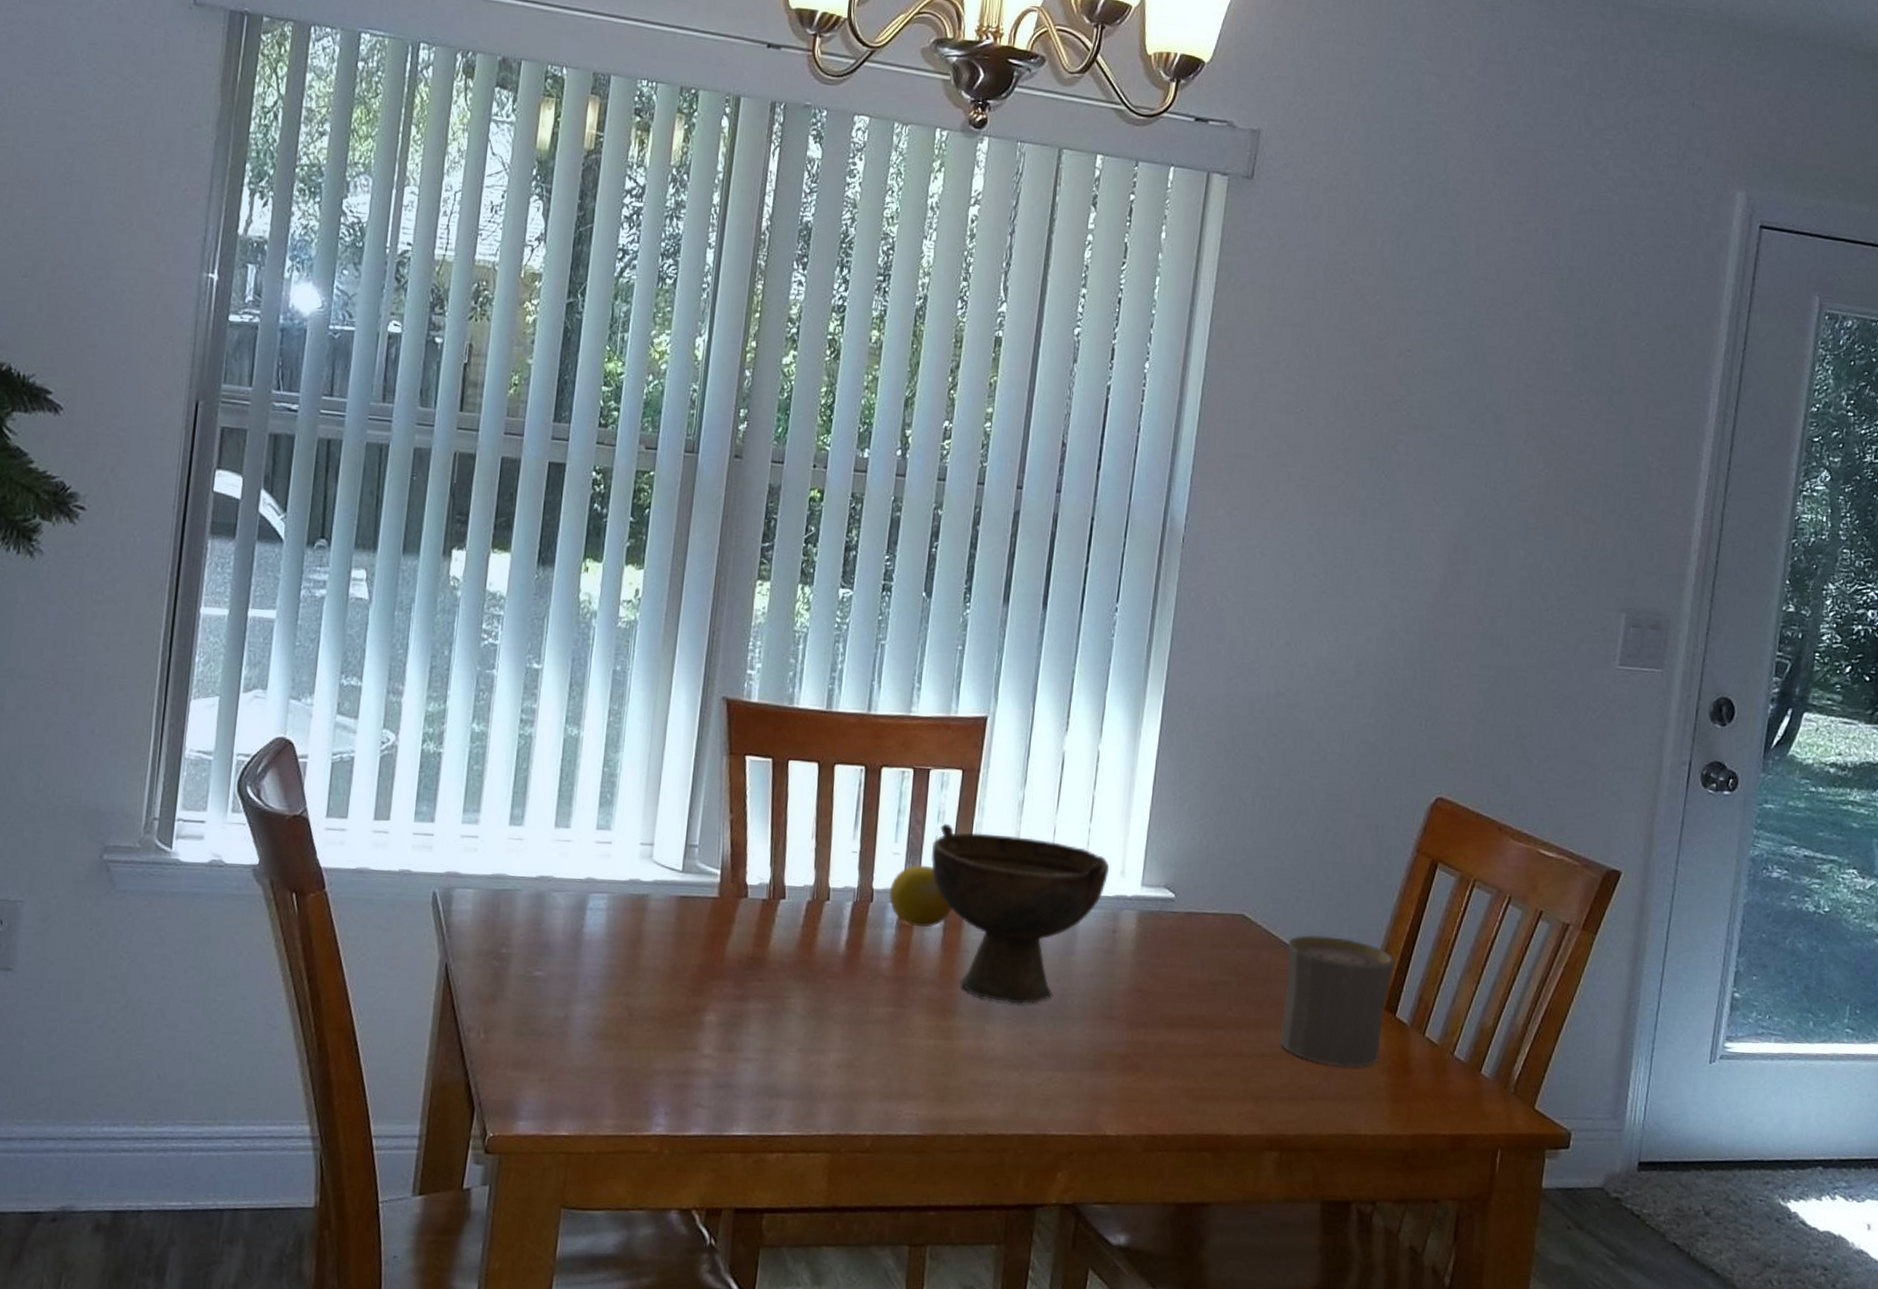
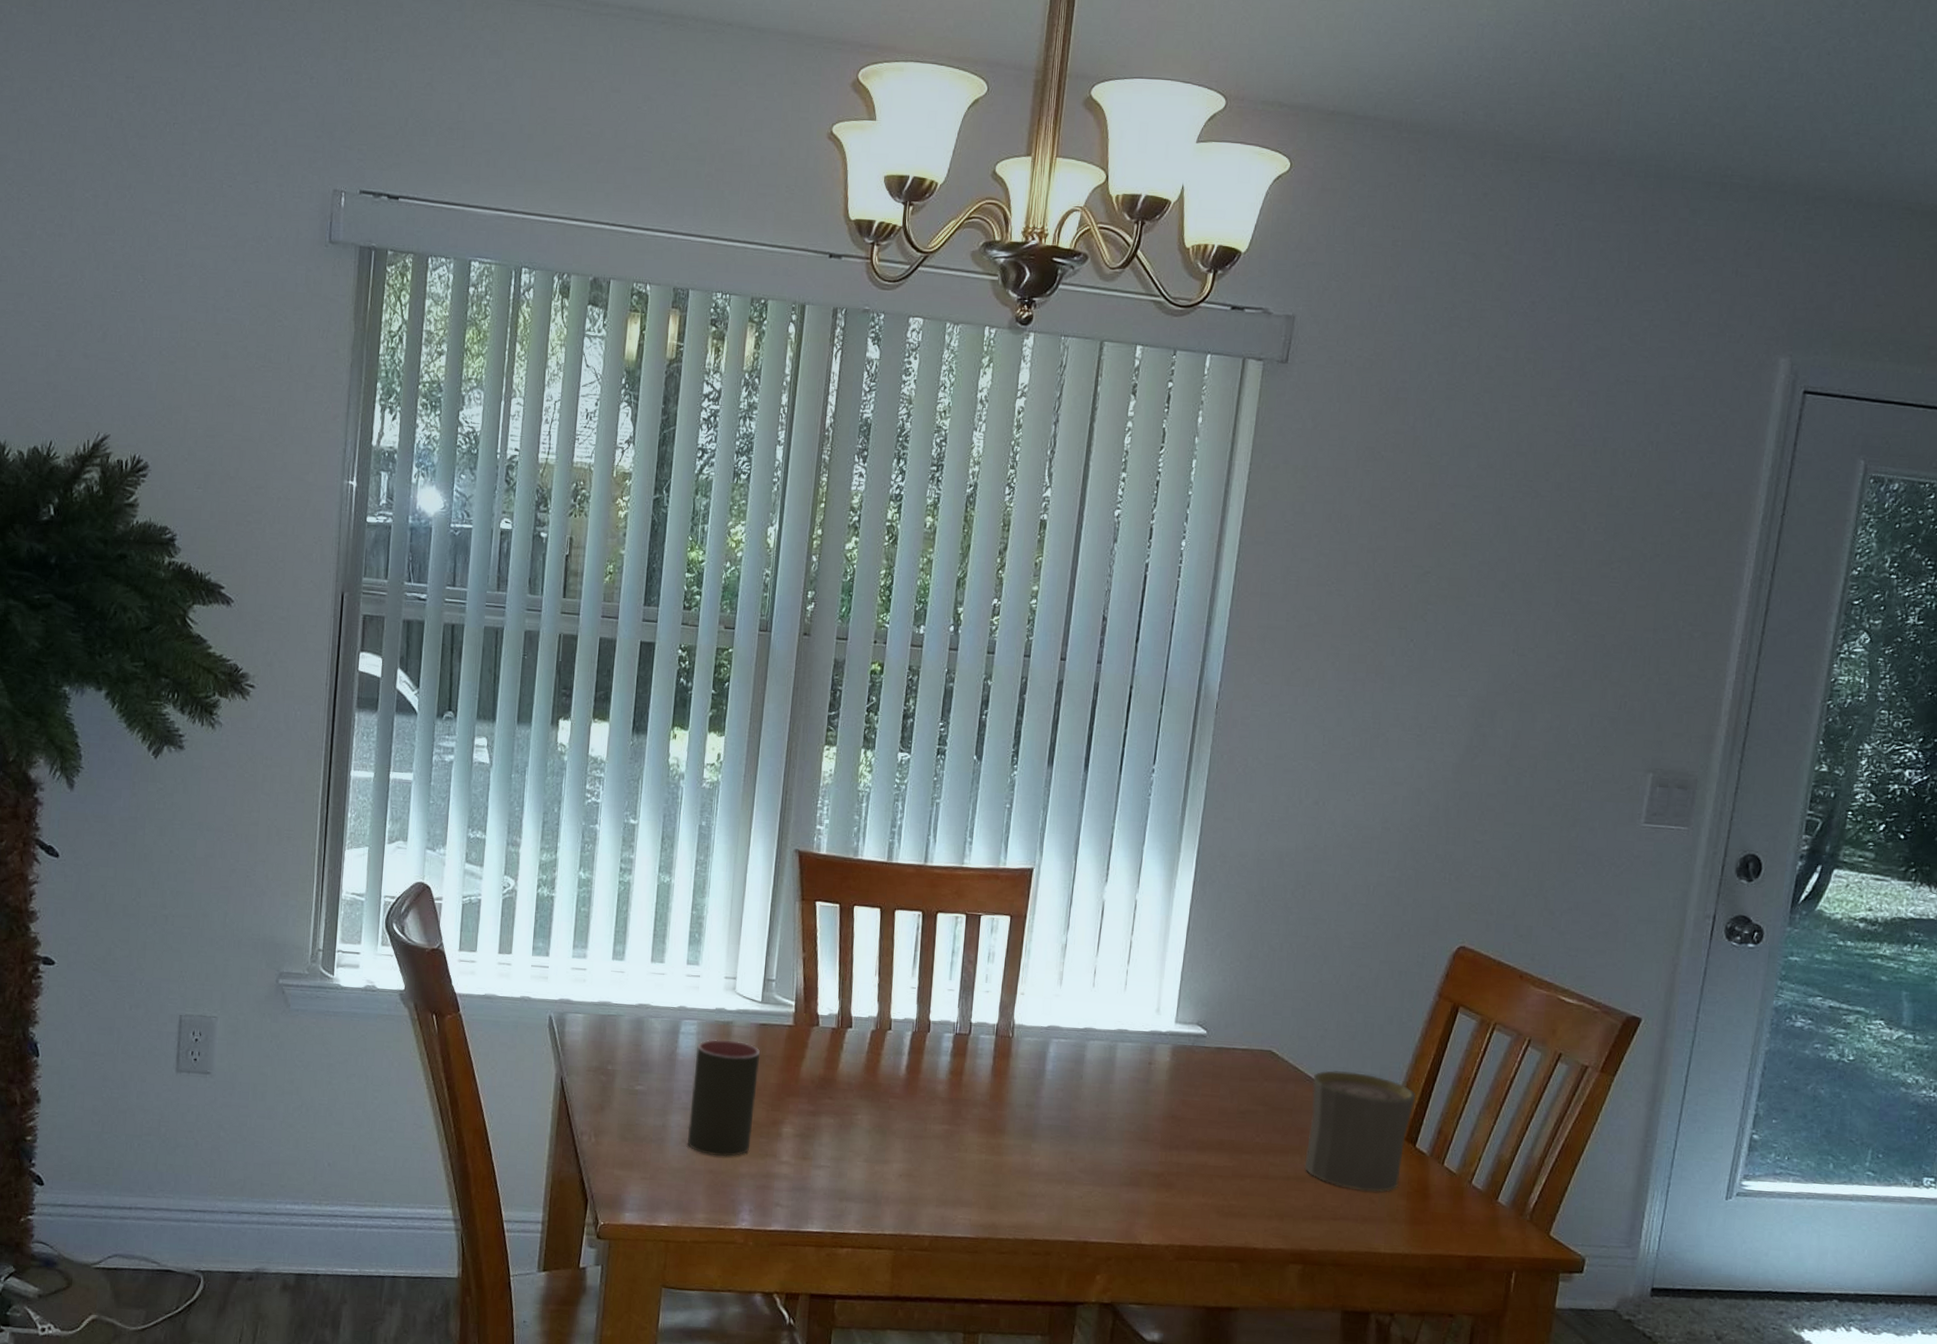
cup: none [594,915,680,1052] -> present [688,1039,760,1157]
fruit: present [889,864,952,928] -> none [945,1000,1001,1056]
bowl: present [930,823,1110,1005] -> none [981,963,1146,1127]

